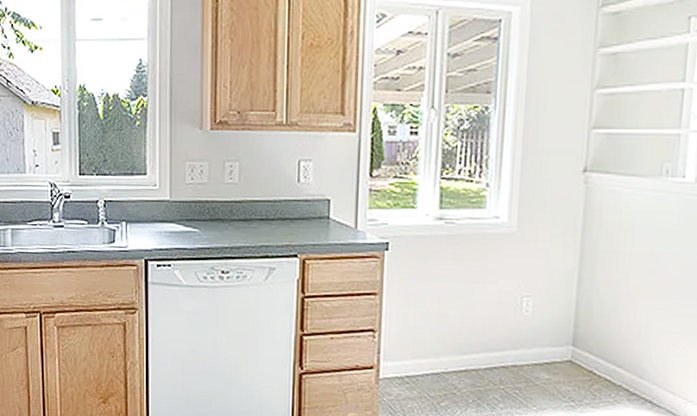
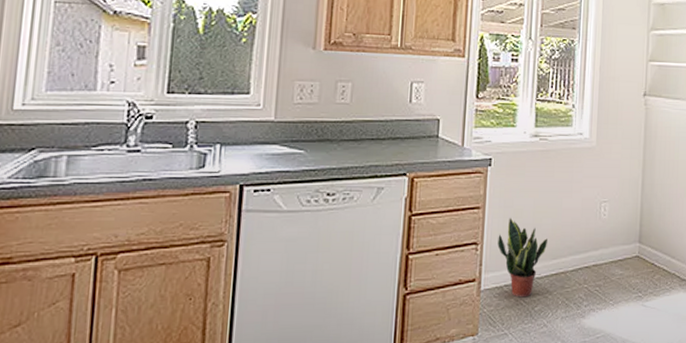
potted plant: none [397,306,455,391] -> present [497,217,547,298]

